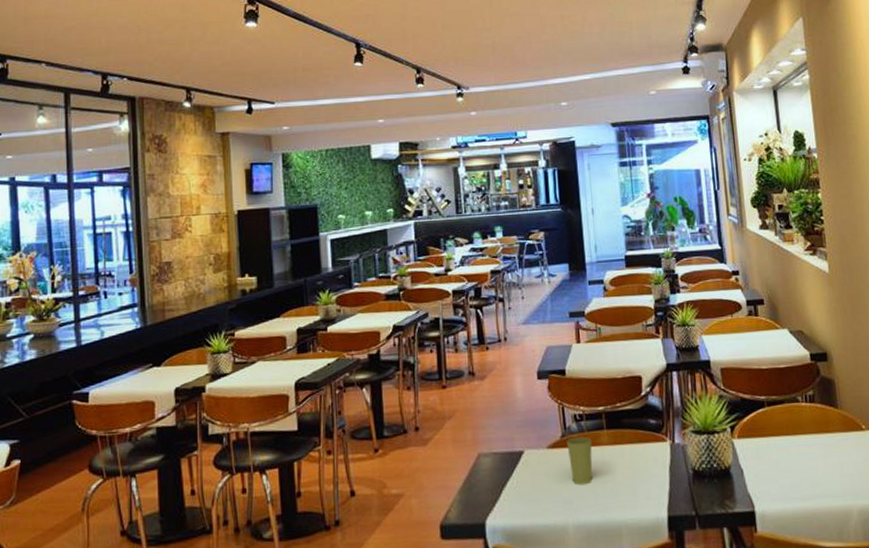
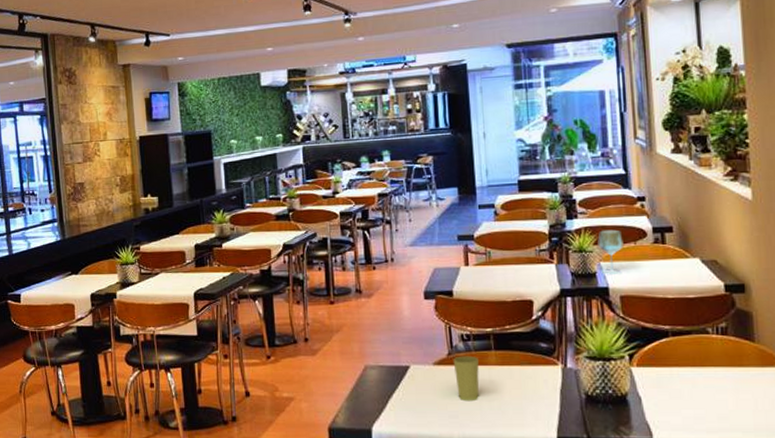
wine glass: none [698,303,723,348] -> present [597,229,625,274]

